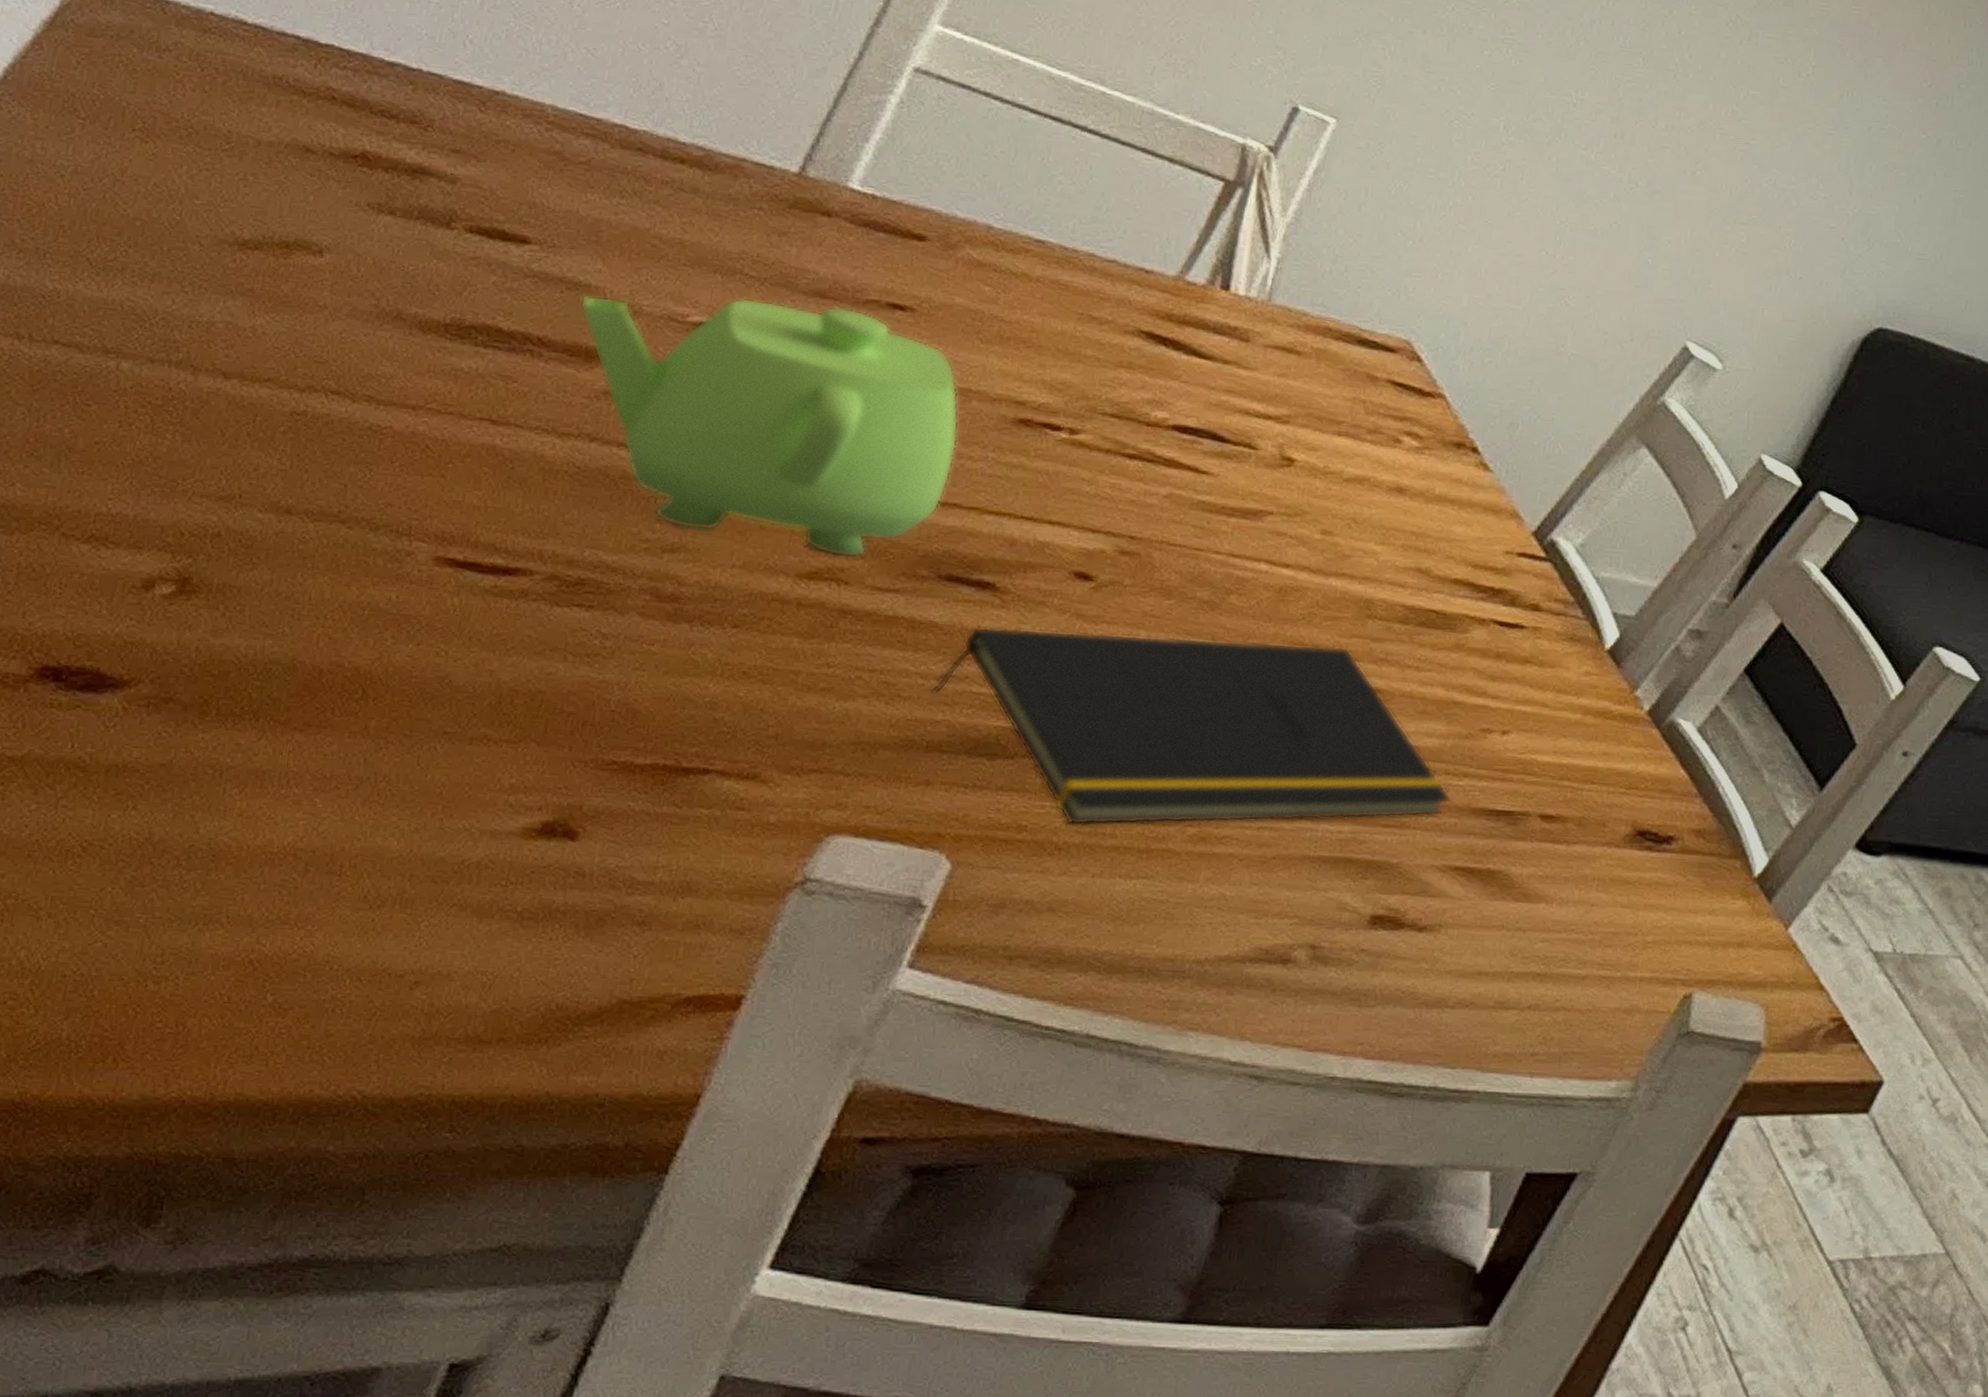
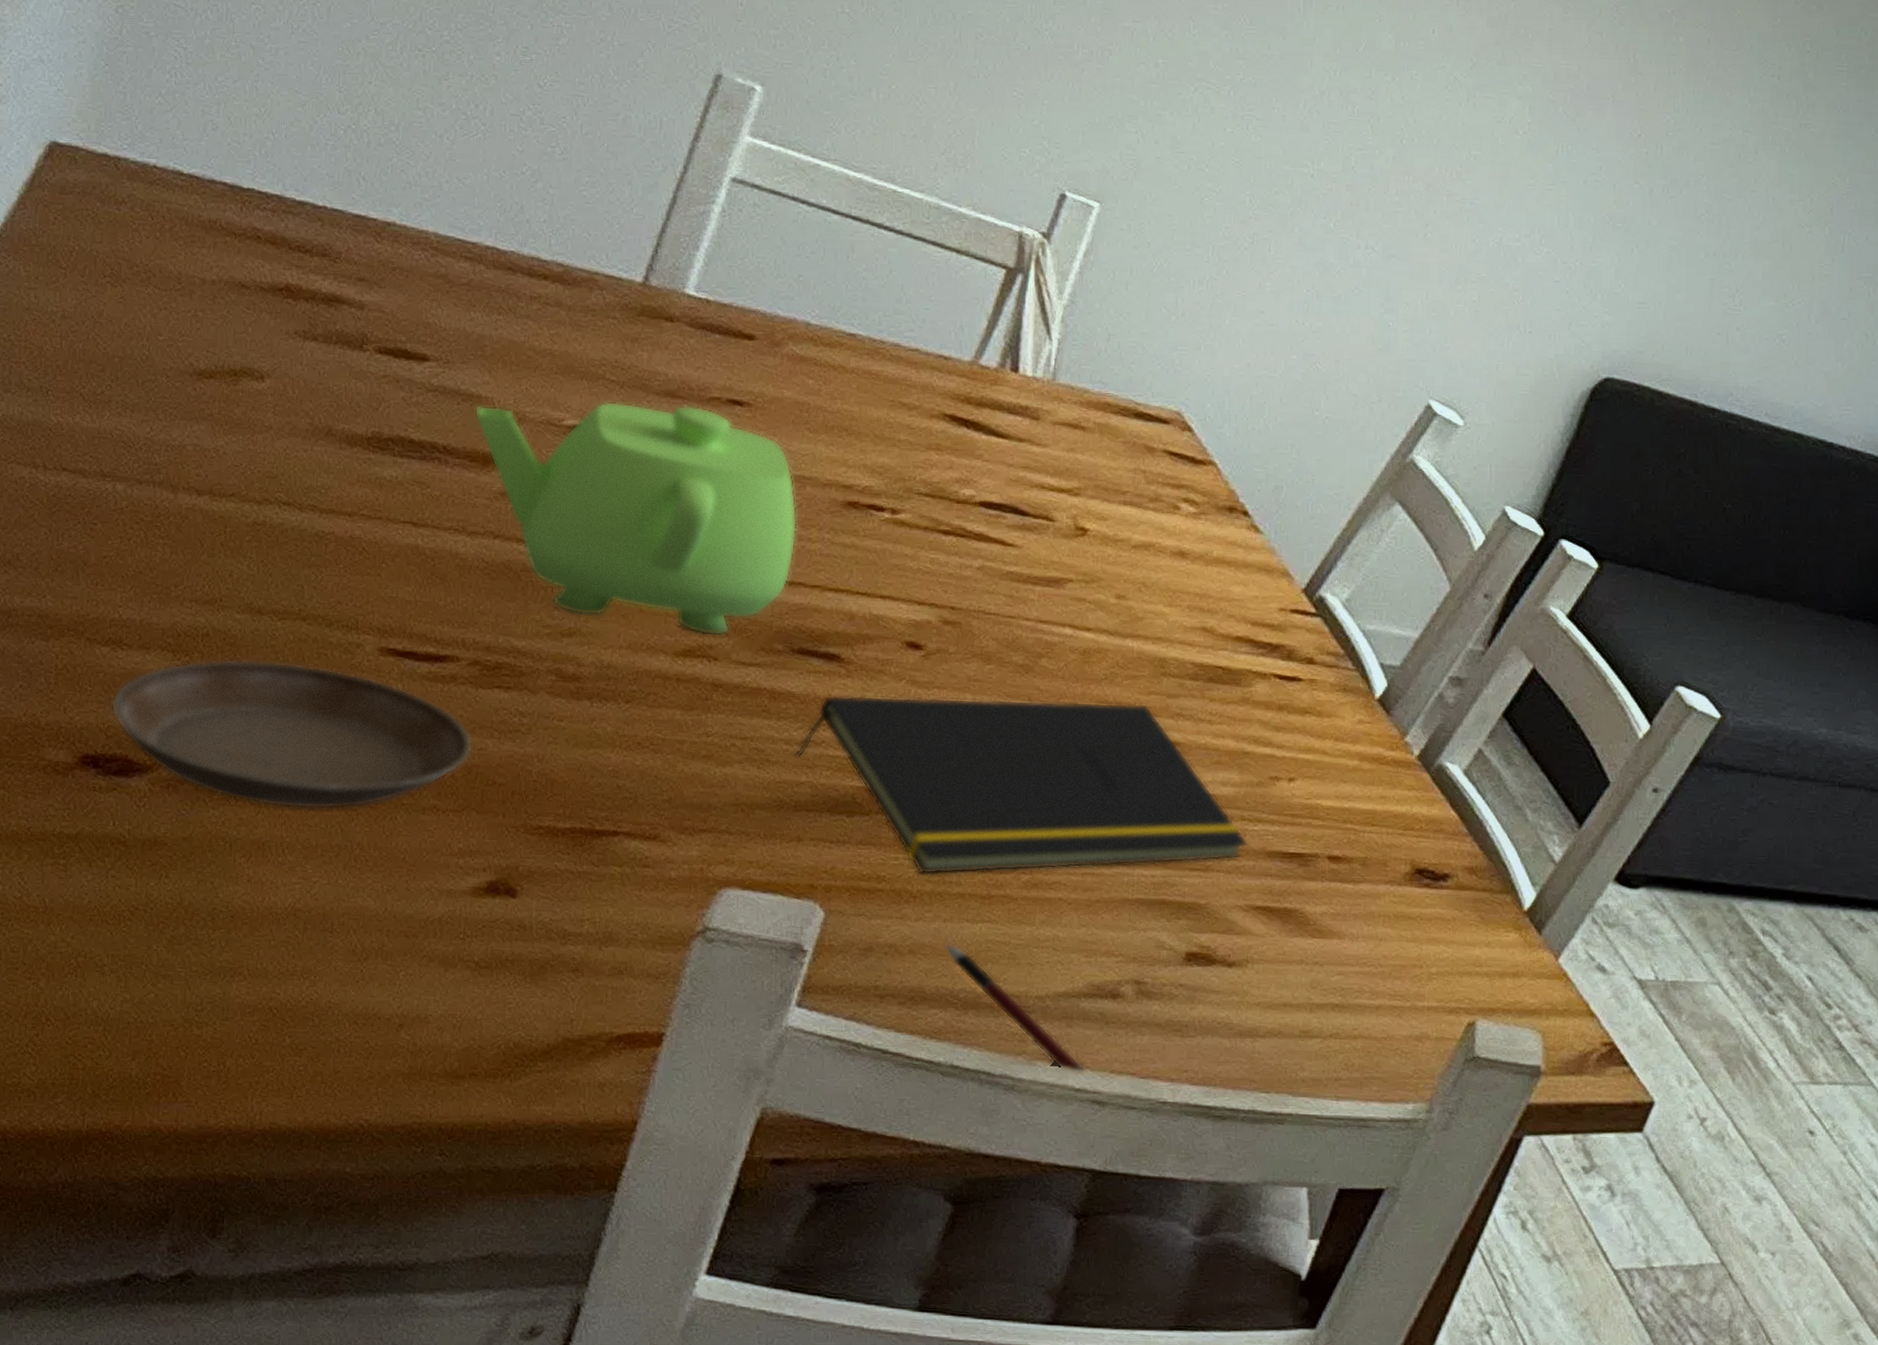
saucer: none [84,563,541,737] -> present [111,659,473,810]
pen: none [1091,900,1244,1045] -> present [946,943,1085,1073]

